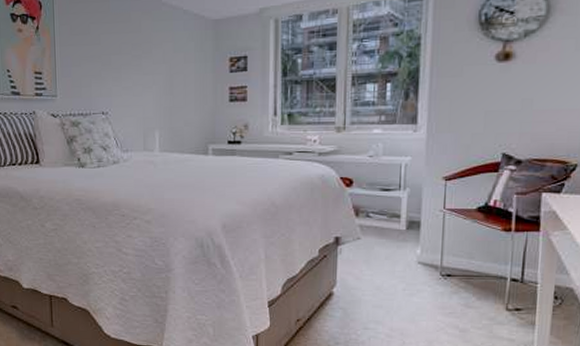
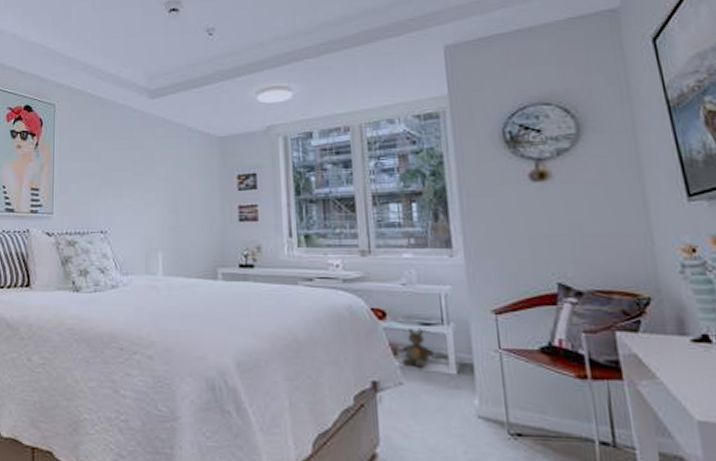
teddy bear: none [361,194,390,227] -> present [402,329,435,369]

